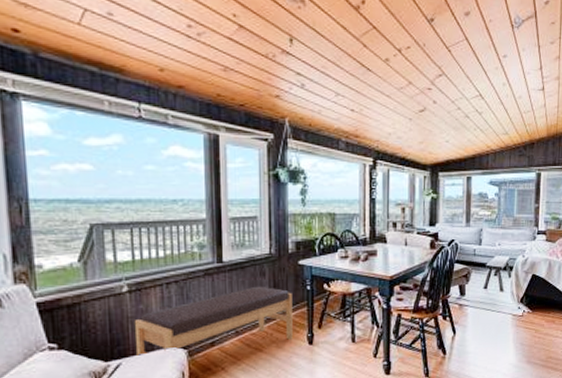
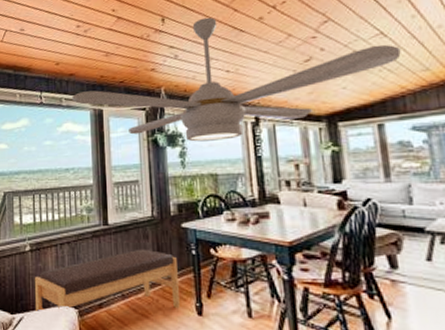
ceiling fan: none [181,47,491,180] -> present [72,17,401,142]

